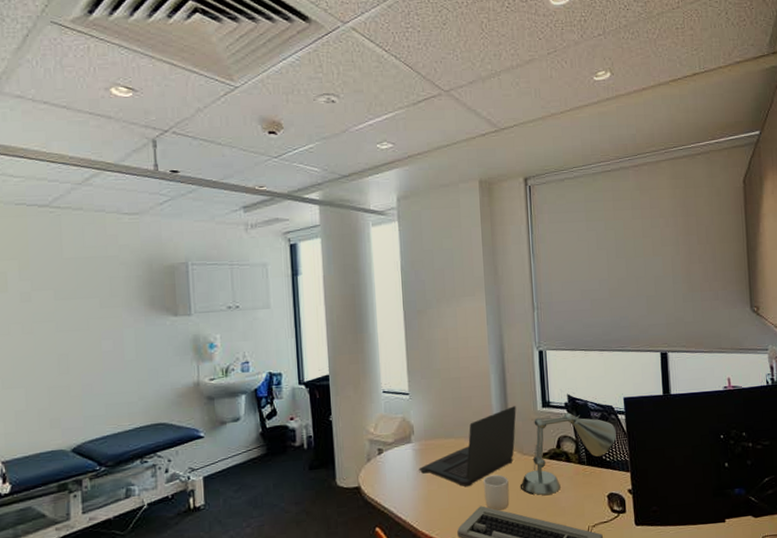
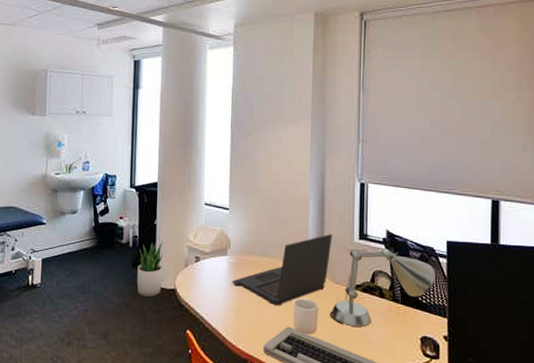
planter: none [315,438,345,500] -> present [137,241,163,297]

